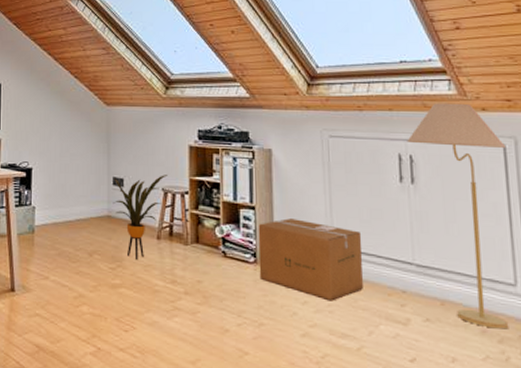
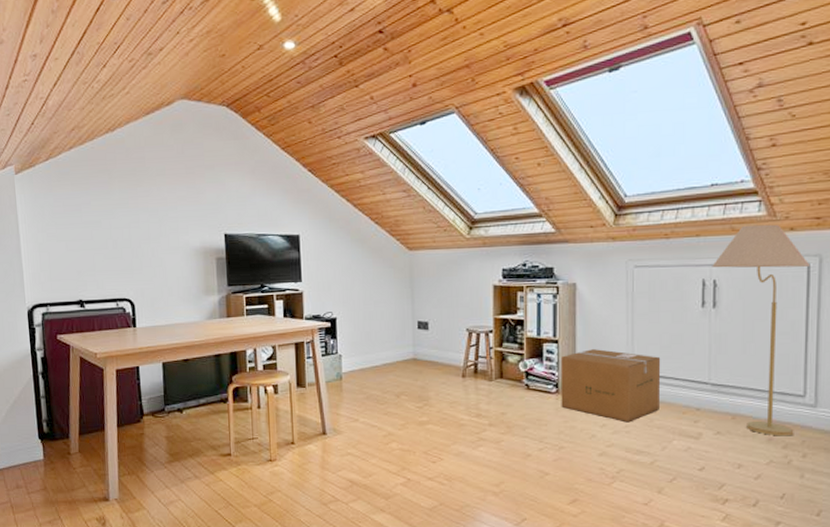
house plant: present [113,175,168,261] -> none [418,315,472,399]

